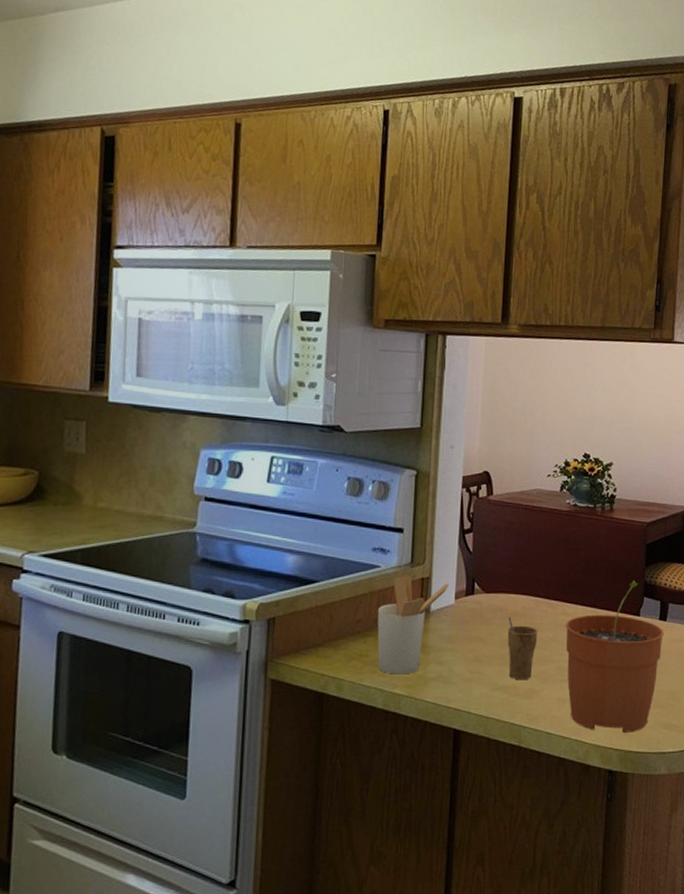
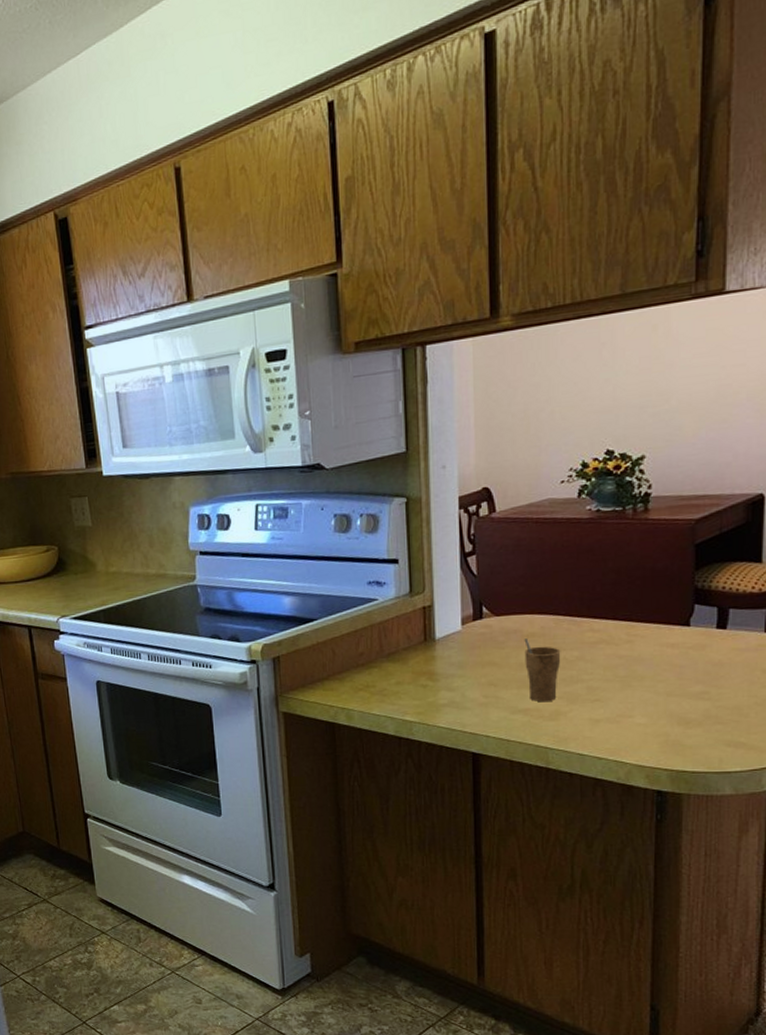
utensil holder: present [377,575,449,675] -> none [379,605,453,703]
plant pot: present [565,580,664,732] -> none [593,587,723,752]

